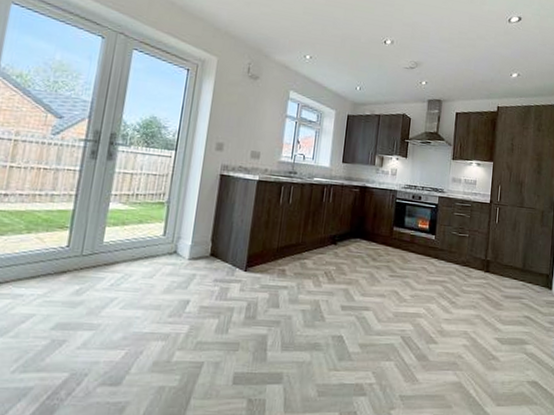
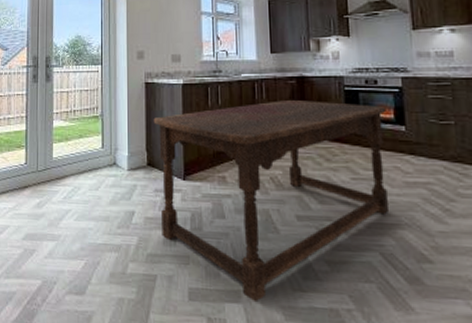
dining table: none [215,205,424,383] -> present [153,100,388,303]

